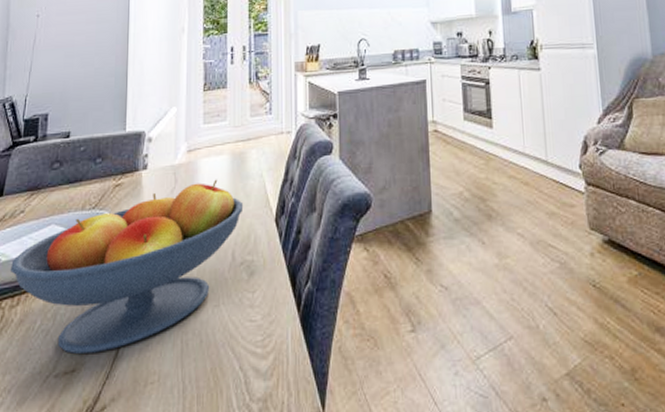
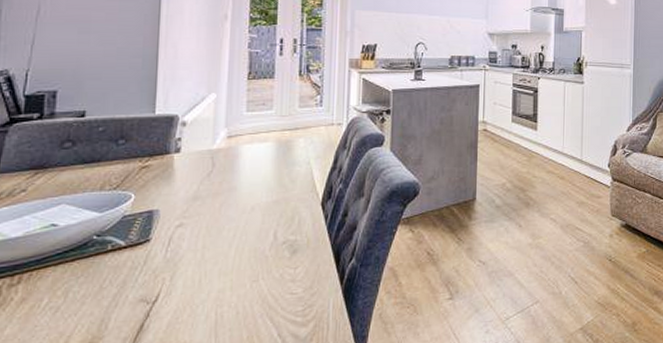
fruit bowl: present [10,179,244,355] -> none [8,164,288,330]

